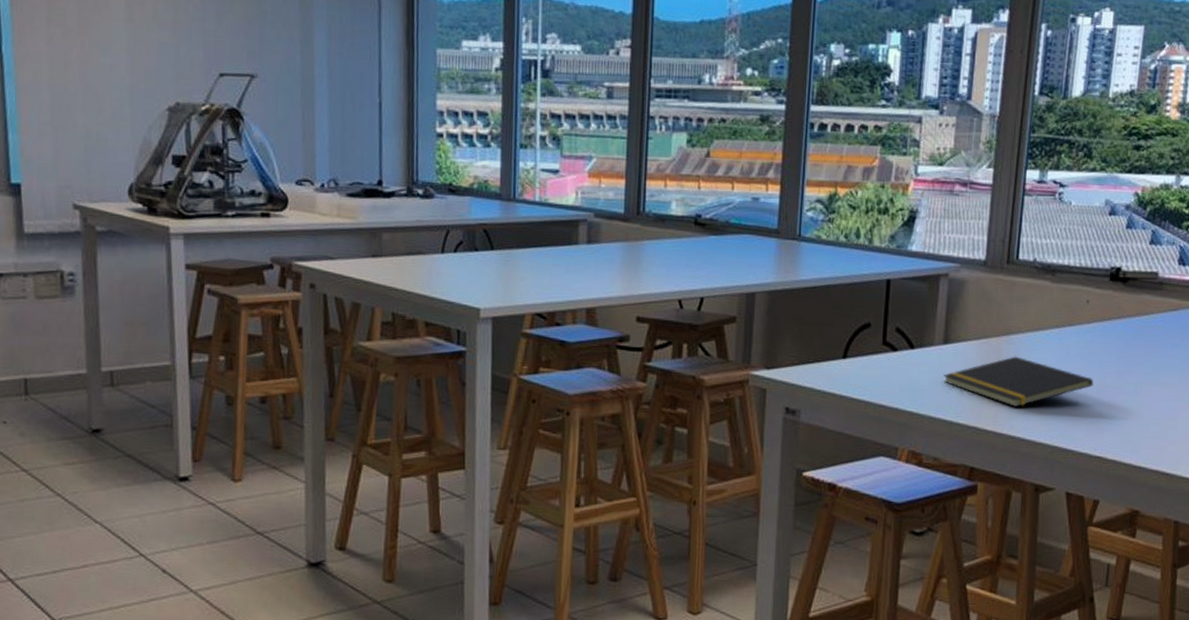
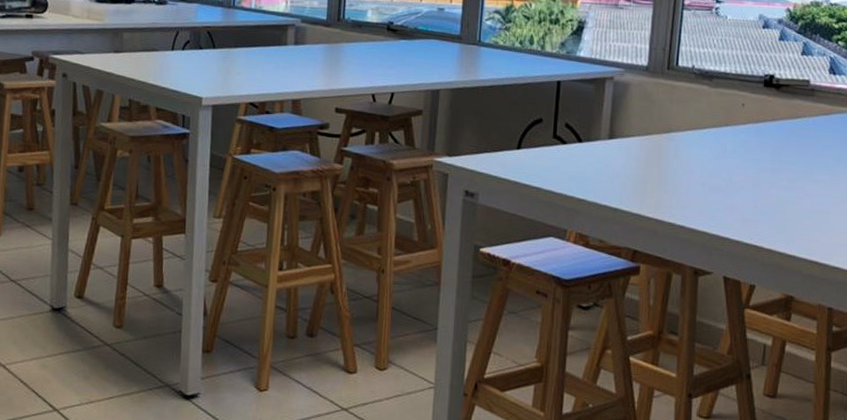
notepad: present [943,356,1093,408] -> none [609,152,749,198]

